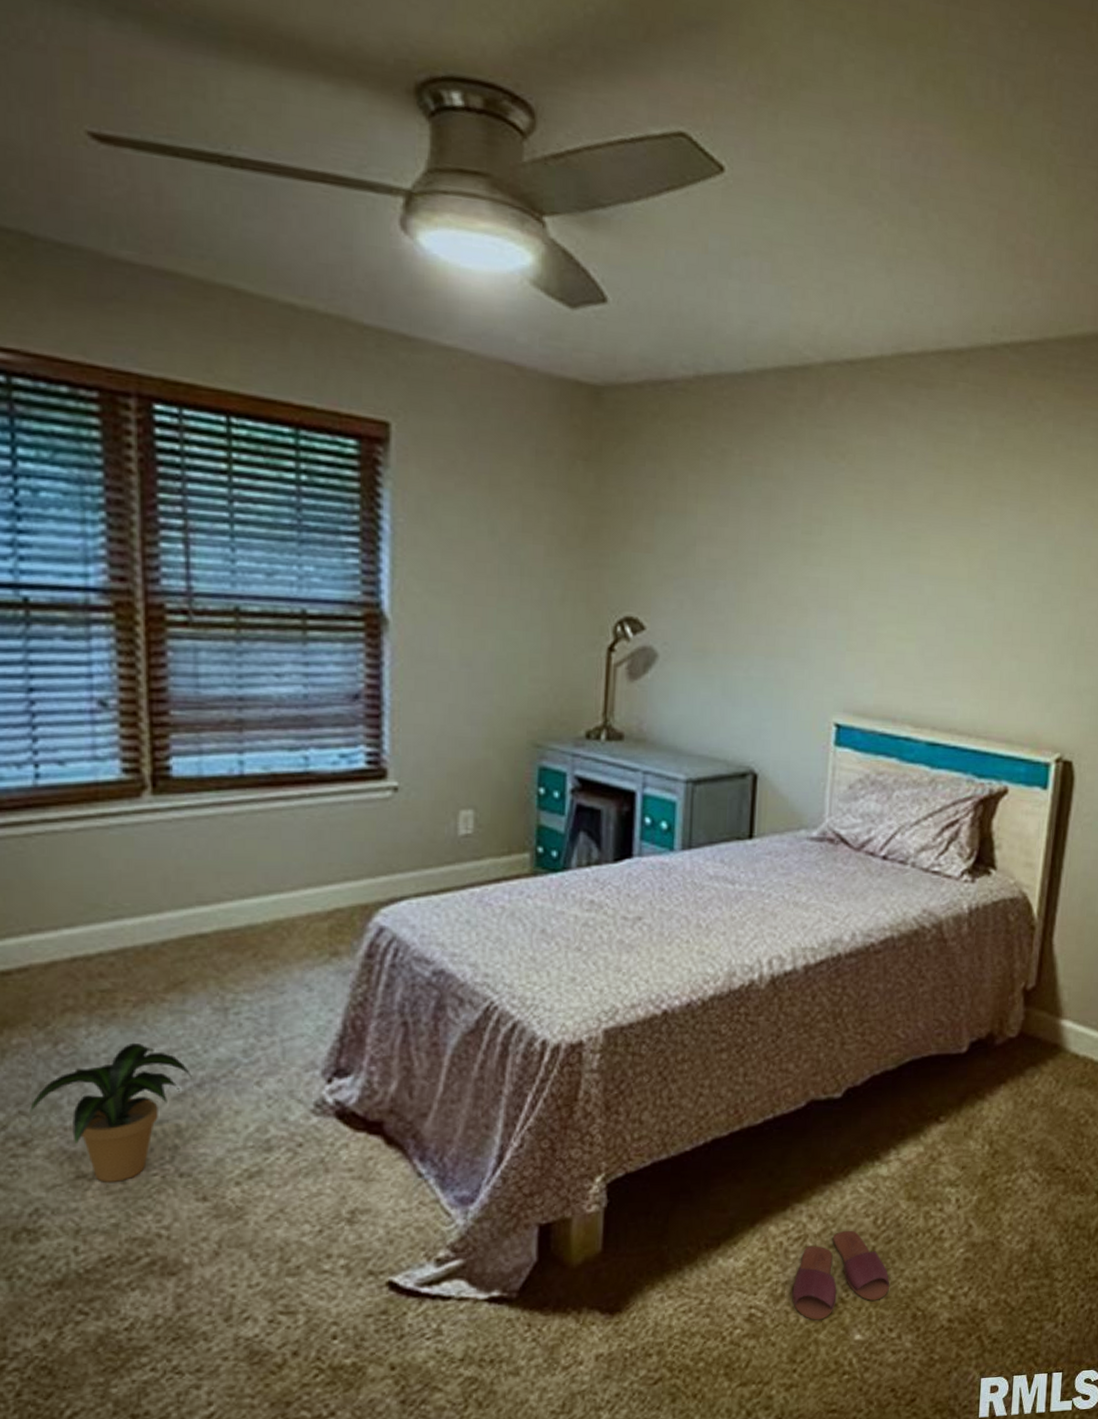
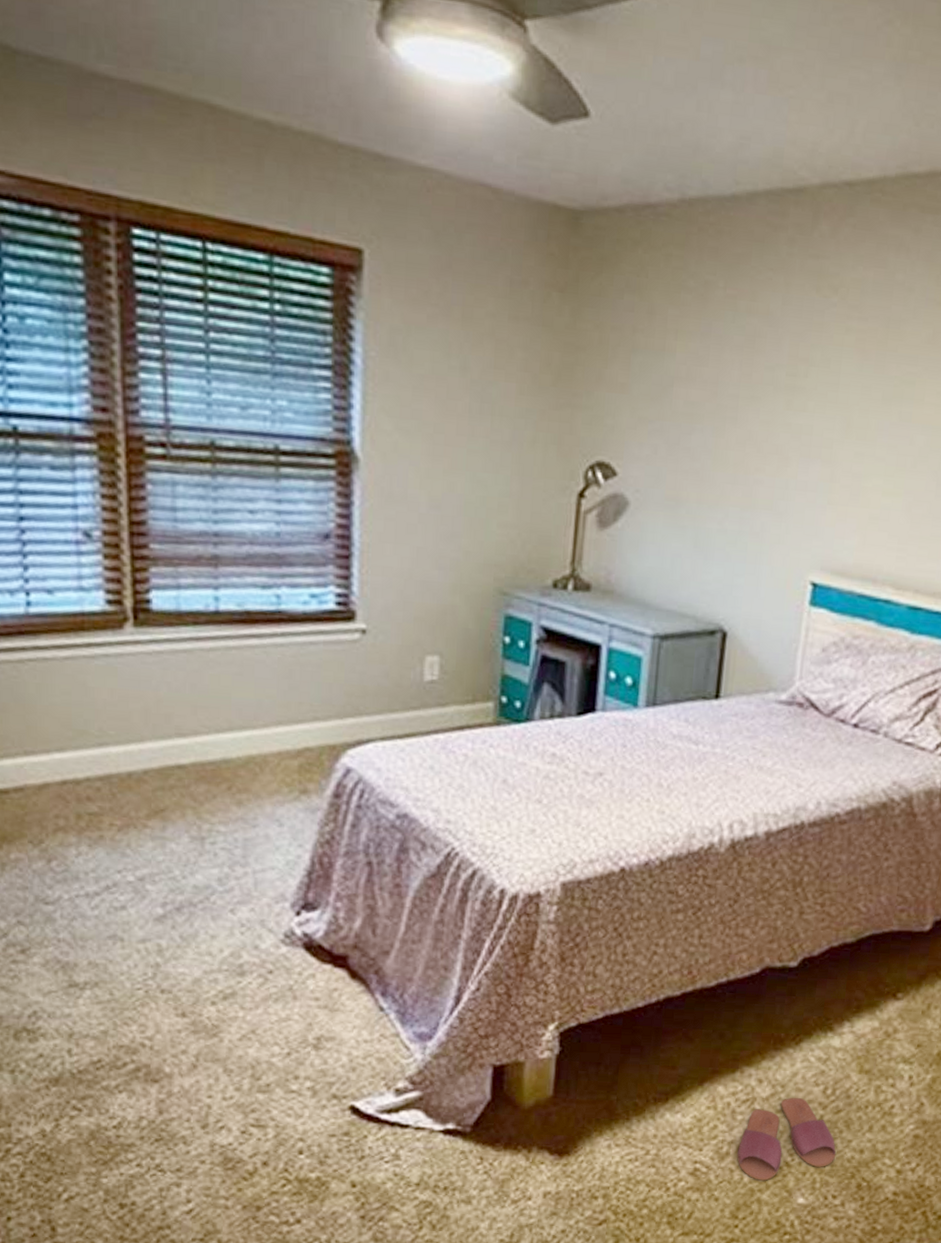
potted plant: present [30,1042,192,1182] -> none [27,864,172,993]

